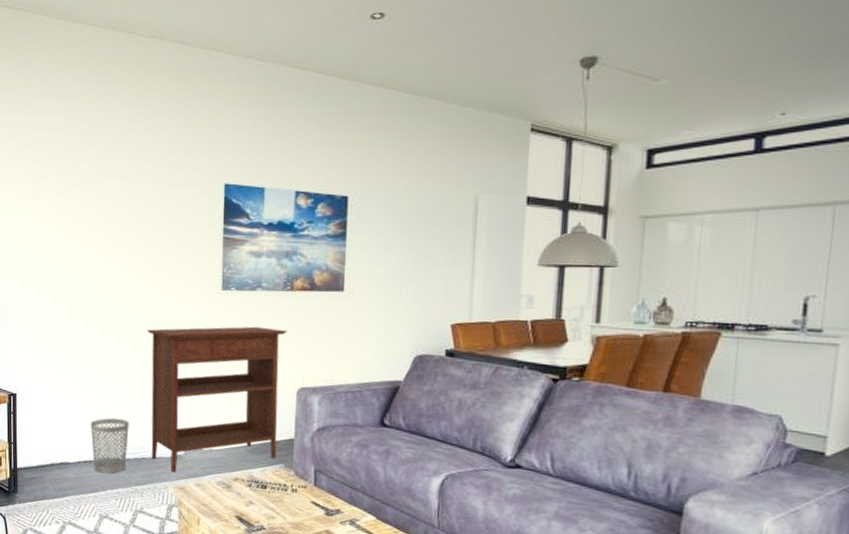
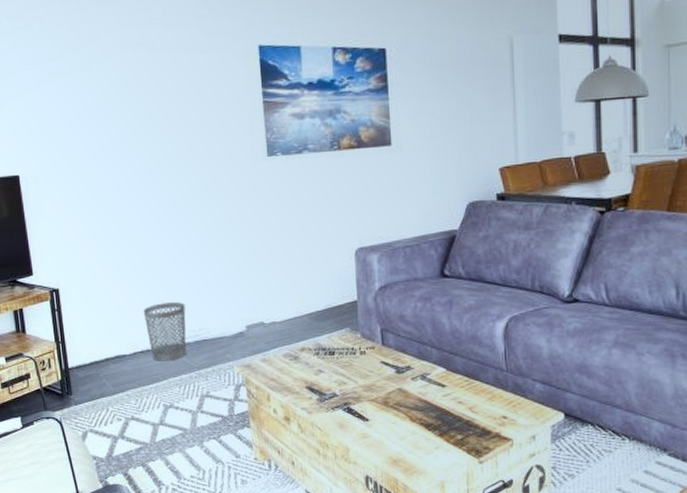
console table: present [147,326,288,473] -> none [193,190,341,351]

